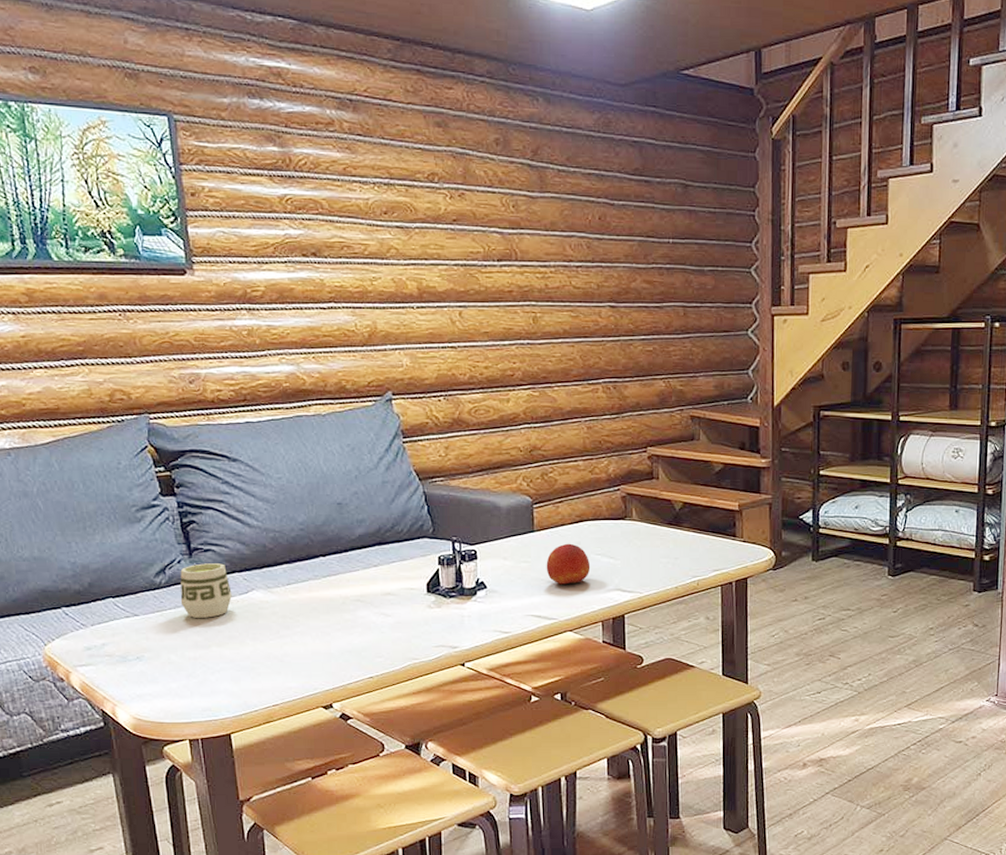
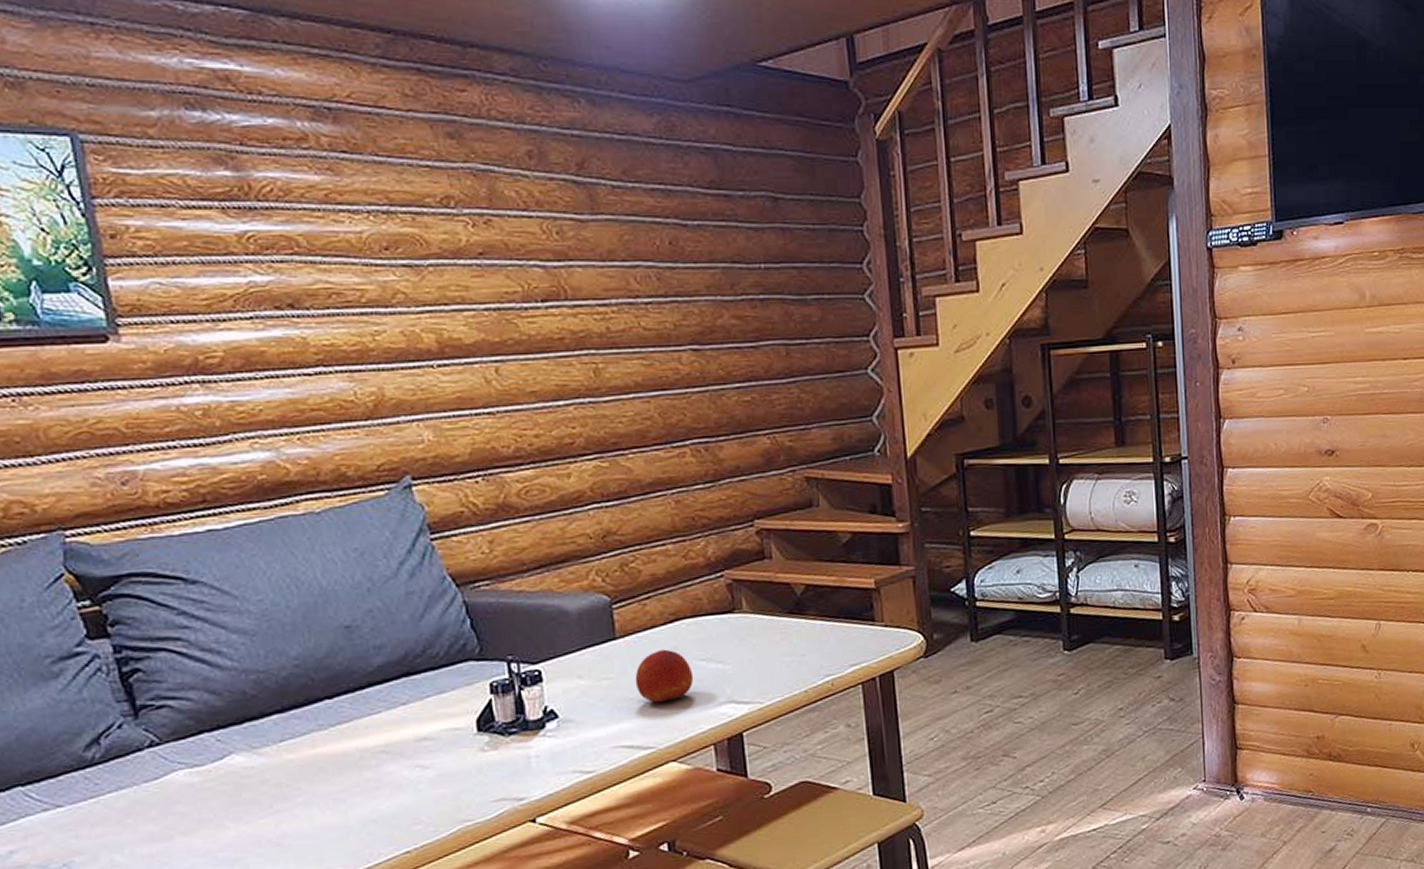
cup: present [180,563,232,618] -> none [122,722,201,801]

